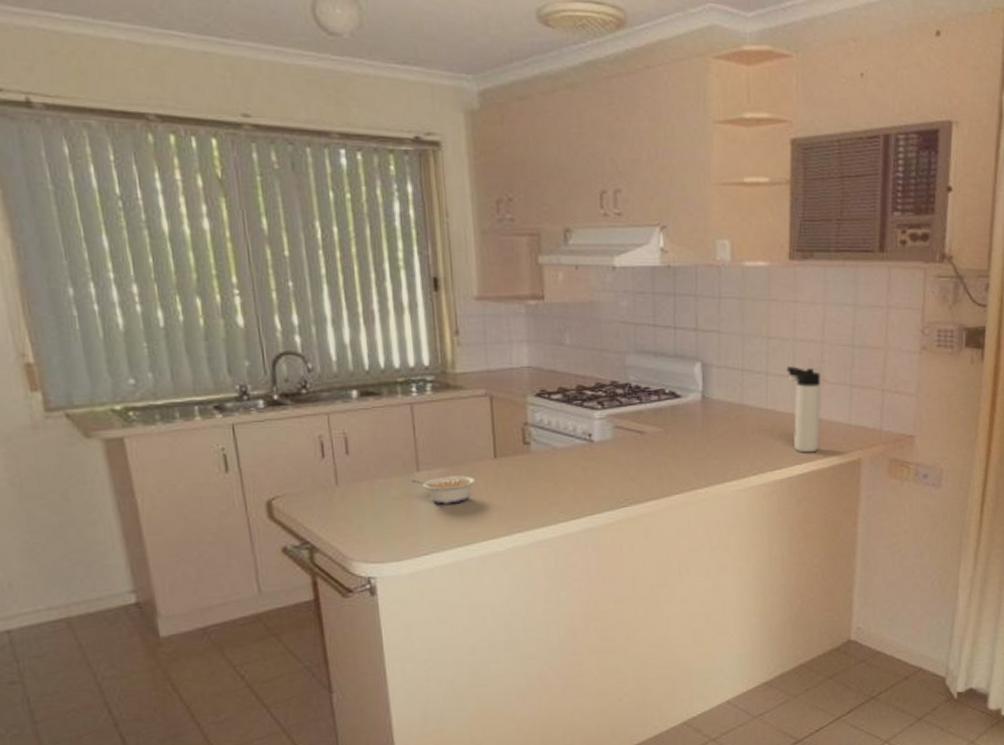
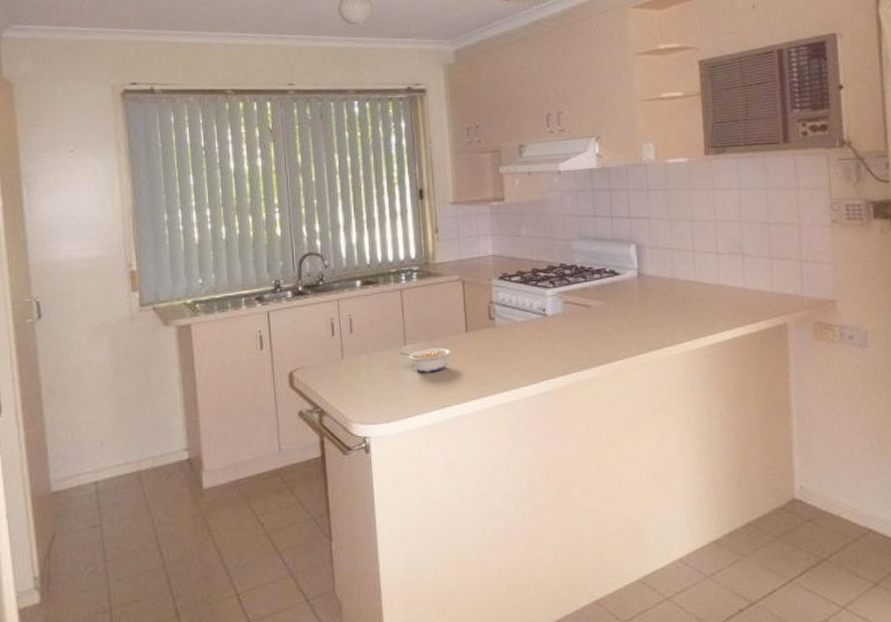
thermos bottle: present [786,366,822,453] -> none [710,243,747,320]

